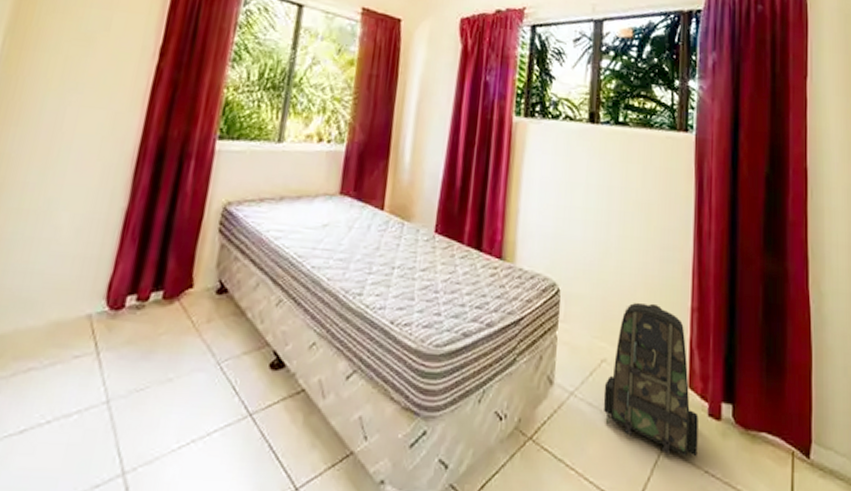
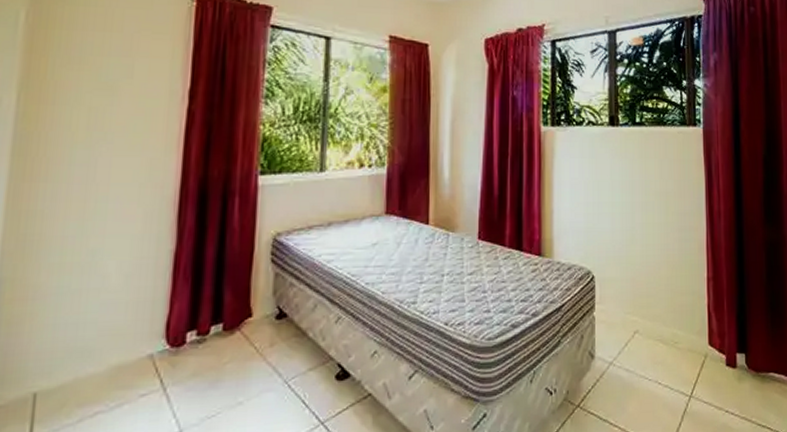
backpack: present [603,302,699,457] -> none [638,278,719,402]

